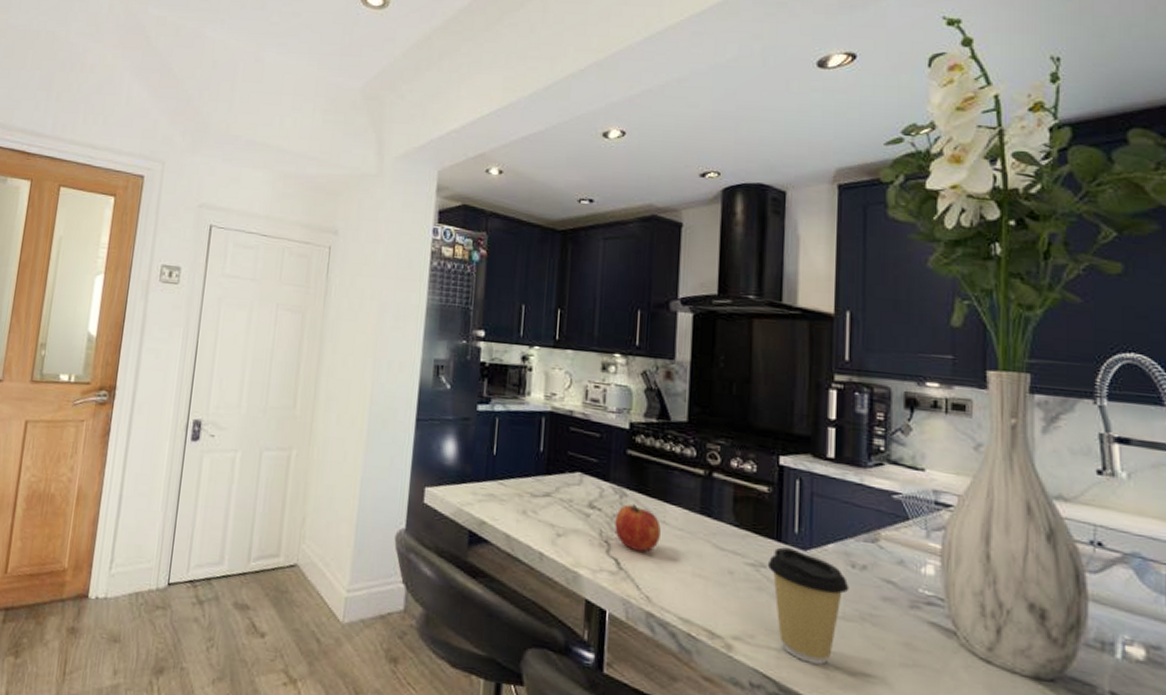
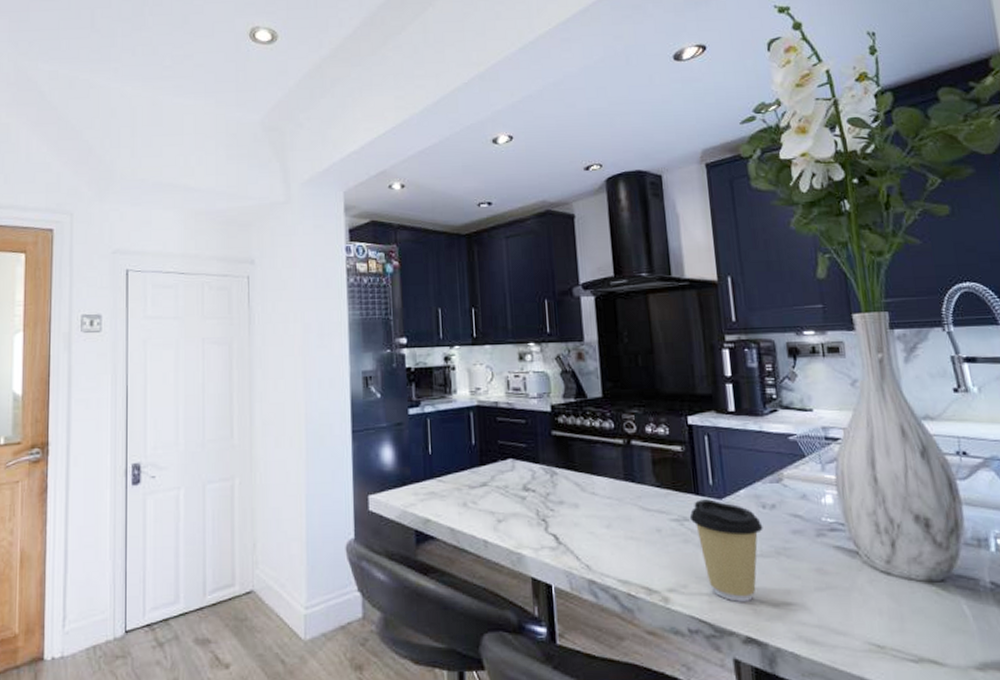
fruit: present [615,504,661,552] -> none [549,480,592,525]

